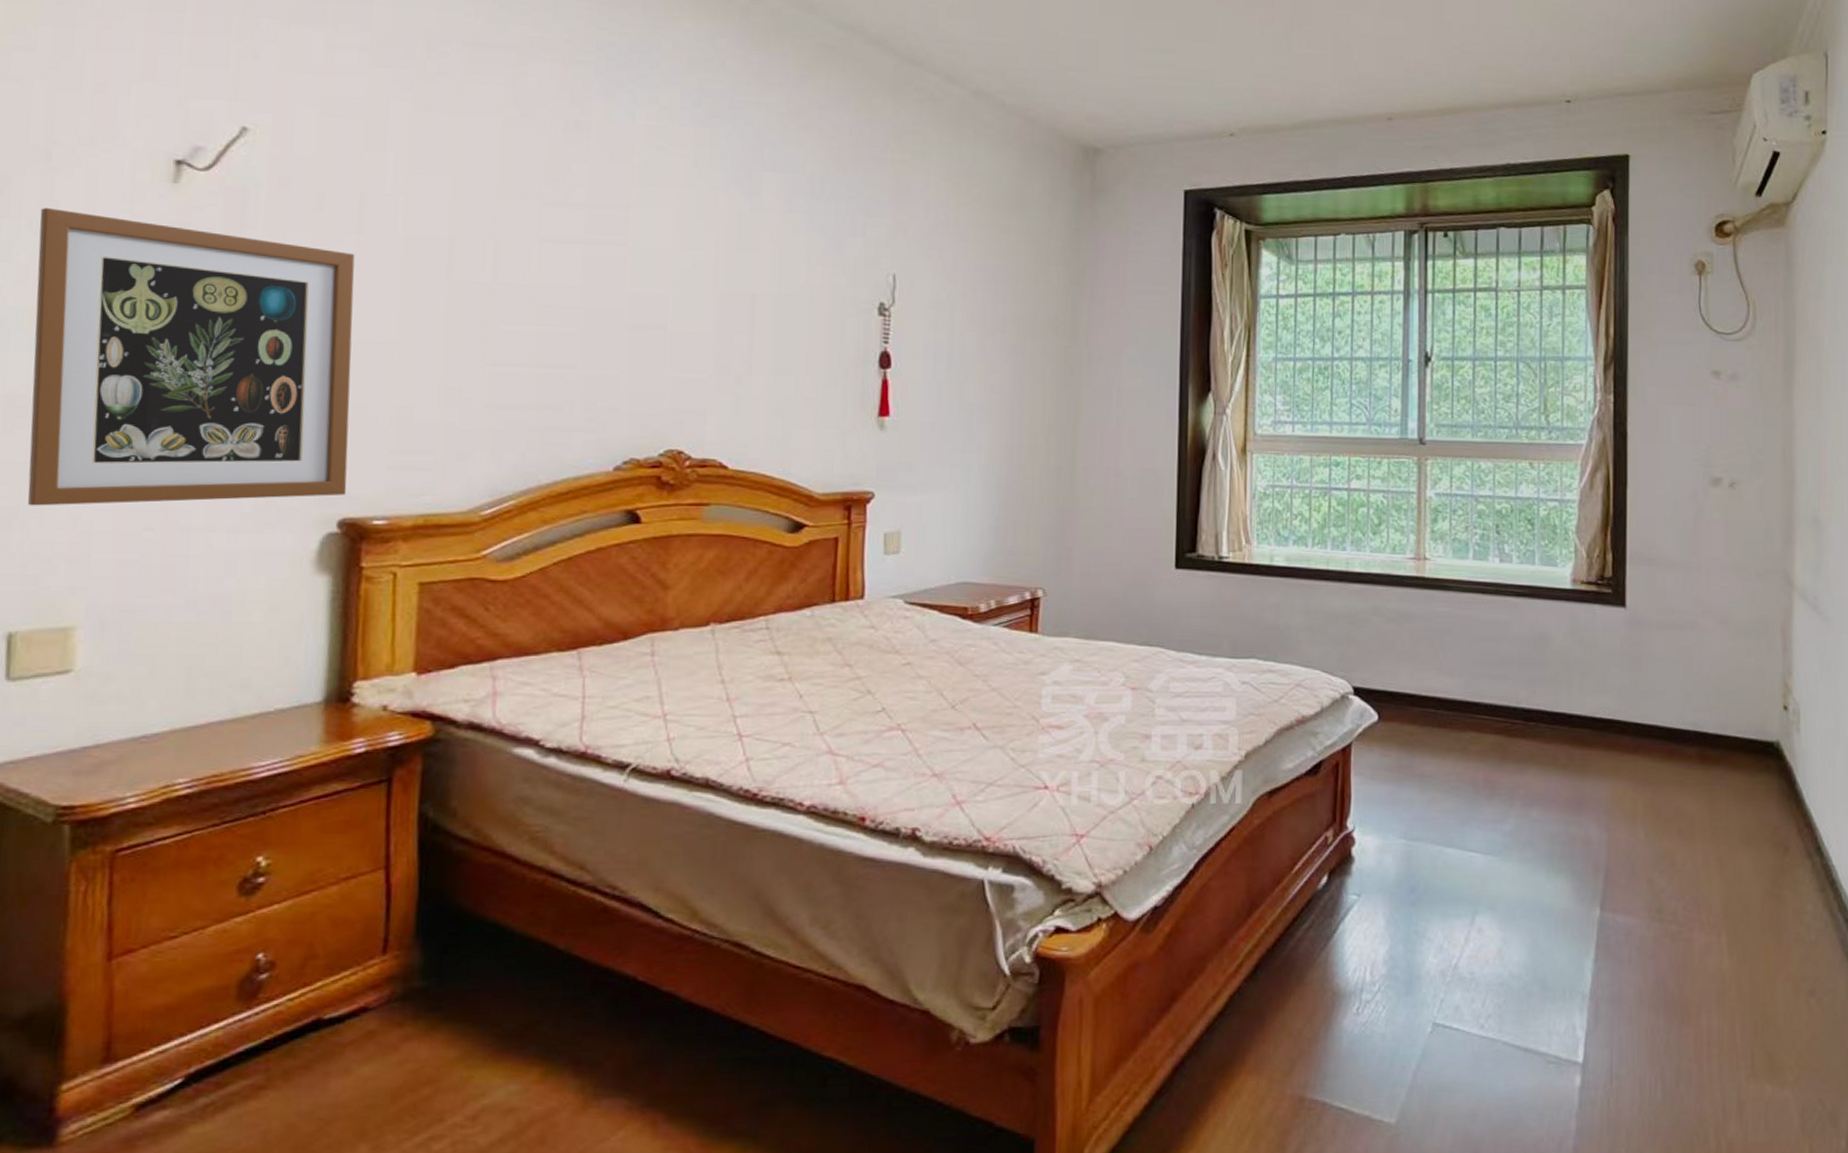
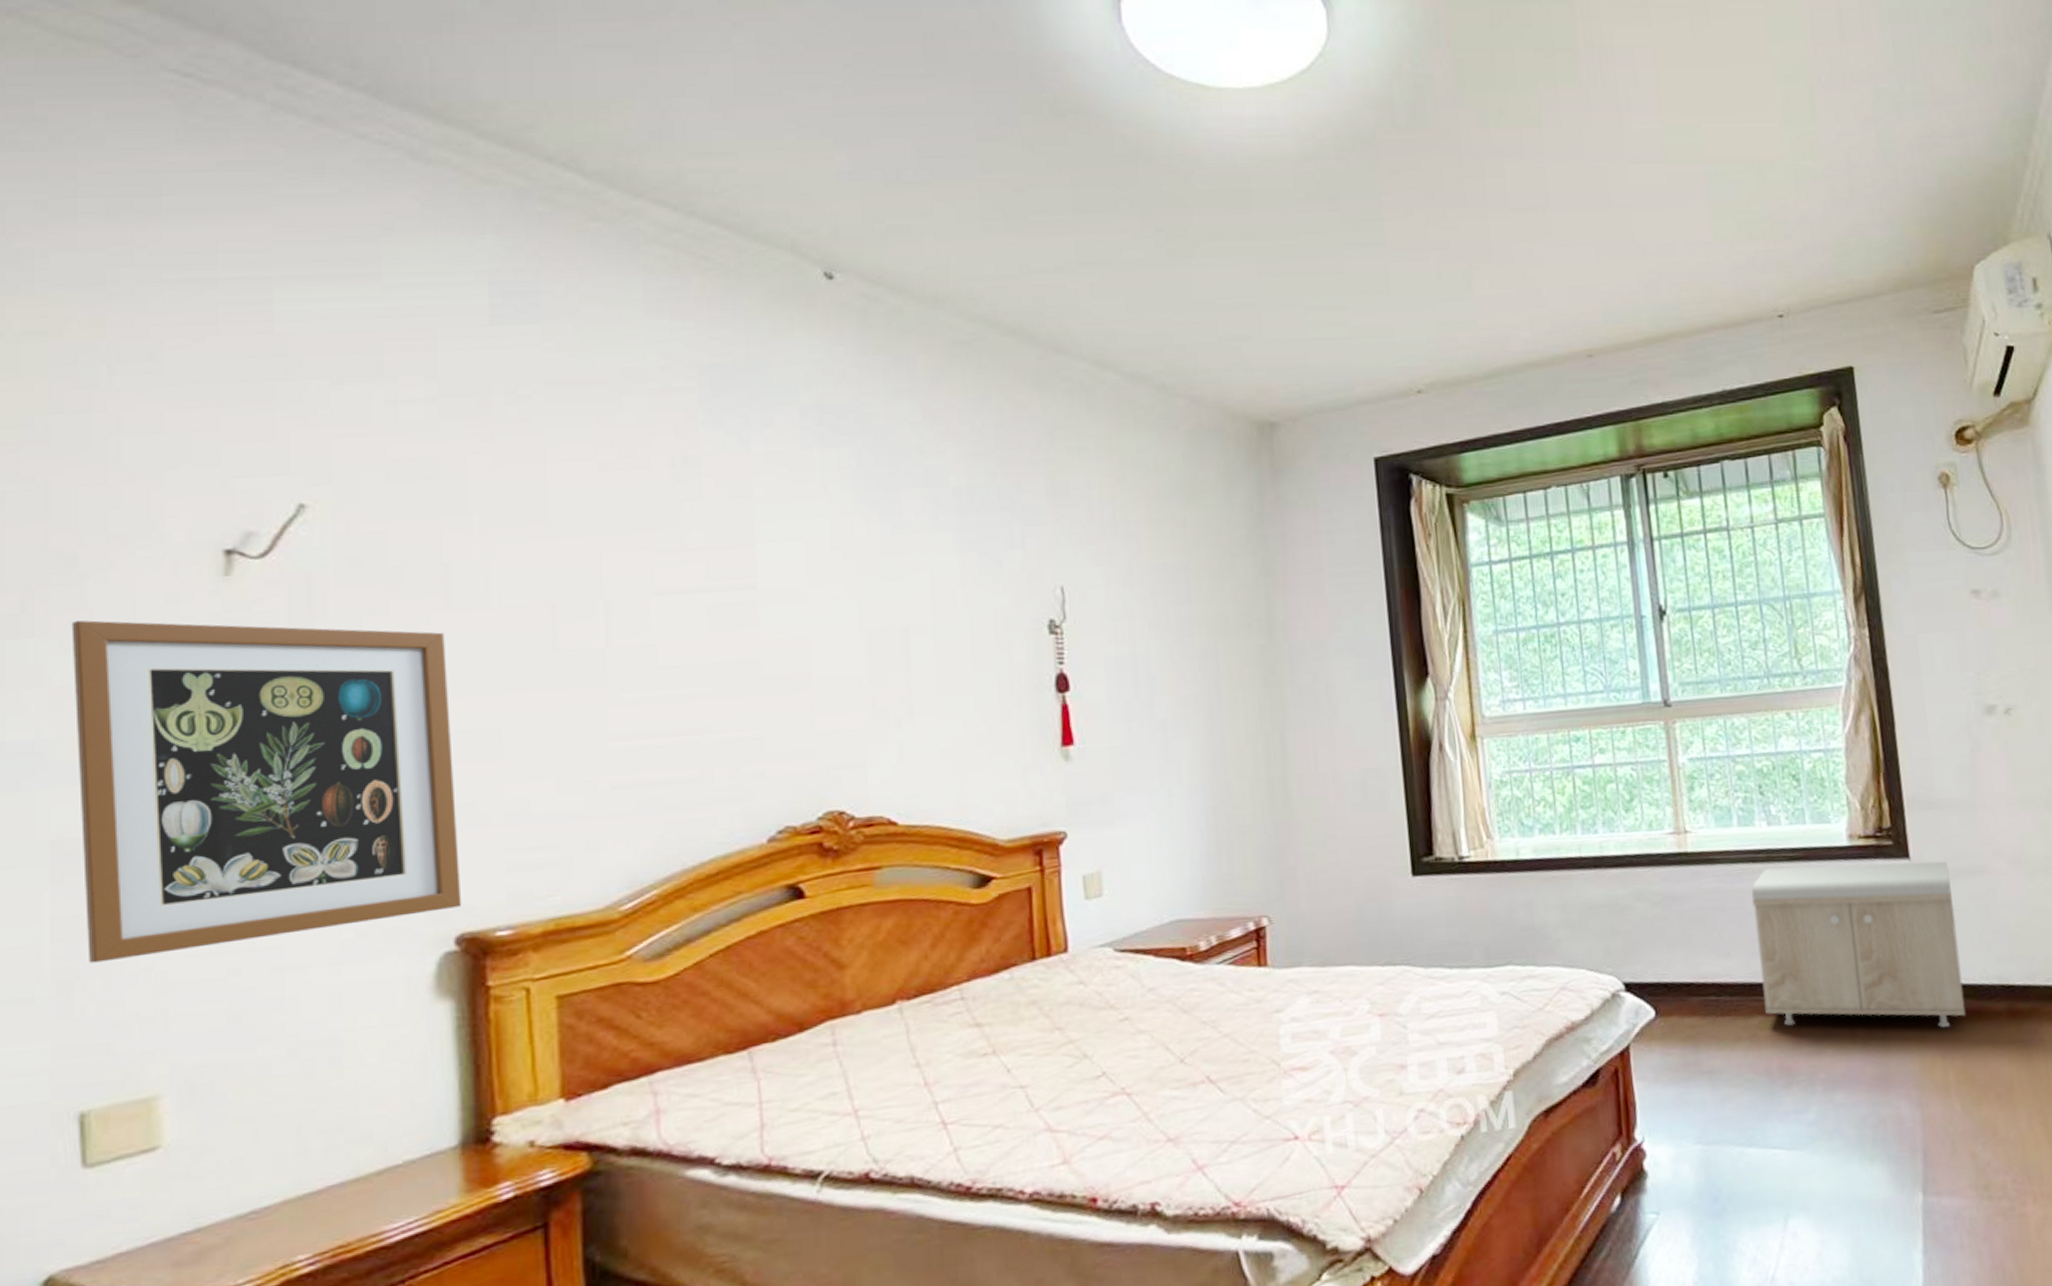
storage bench: none [1478,600,1661,764] -> present [1751,861,1966,1028]

